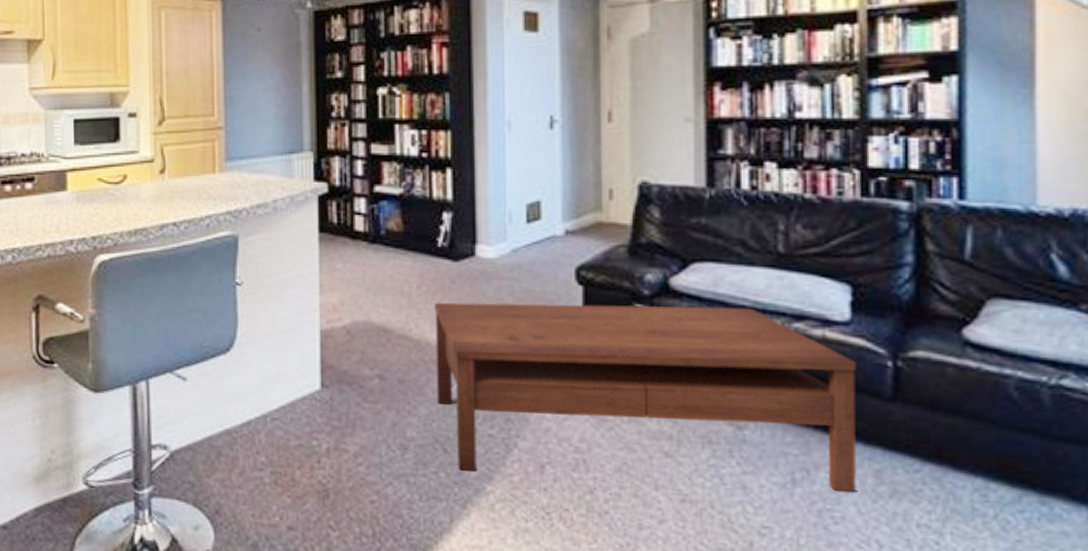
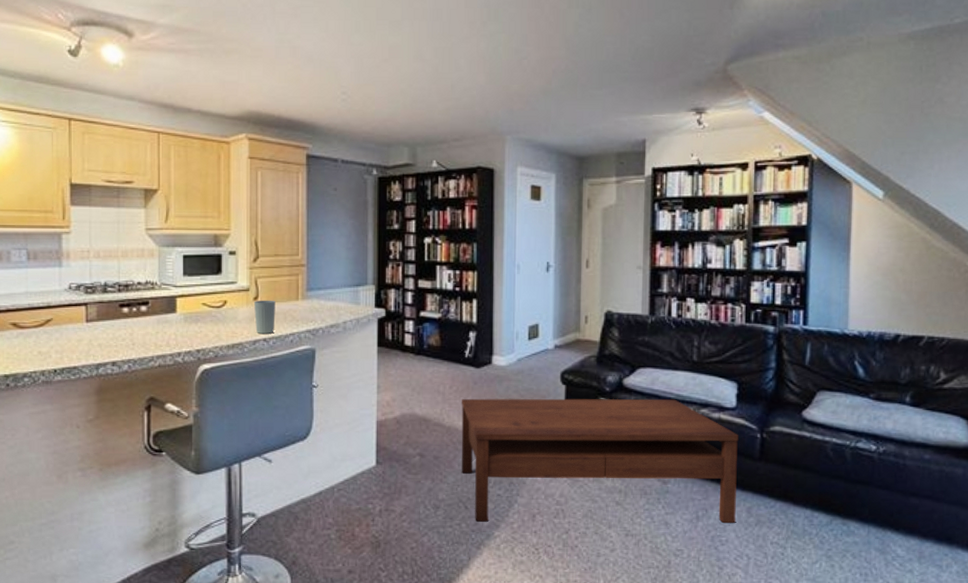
cup: none [159,173,187,216] -> present [253,300,276,334]

